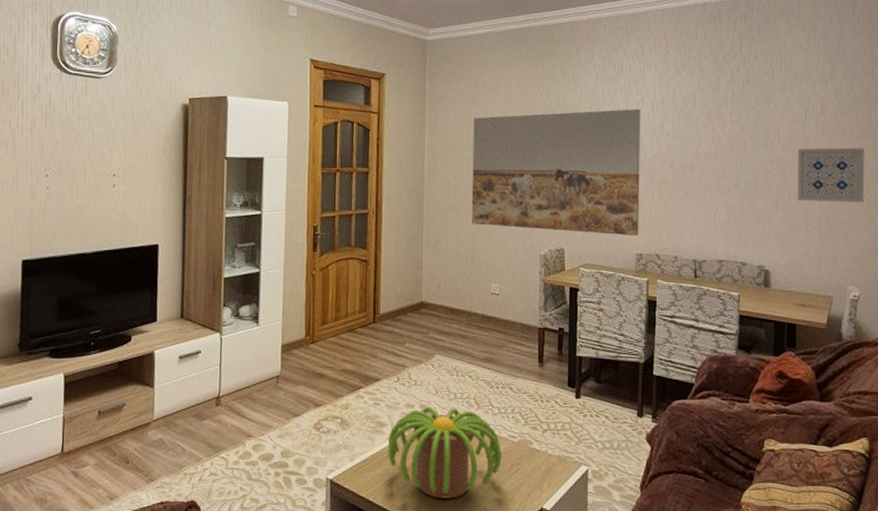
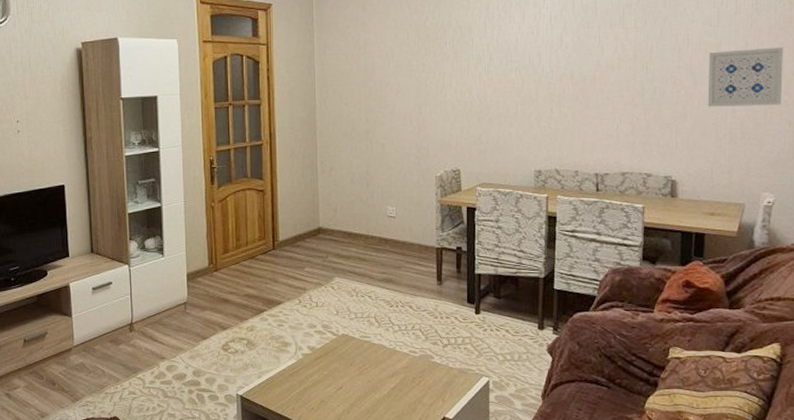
plant: present [388,406,502,499] -> none [293,326,404,410]
wall art: present [471,109,641,236] -> none [363,22,538,153]

